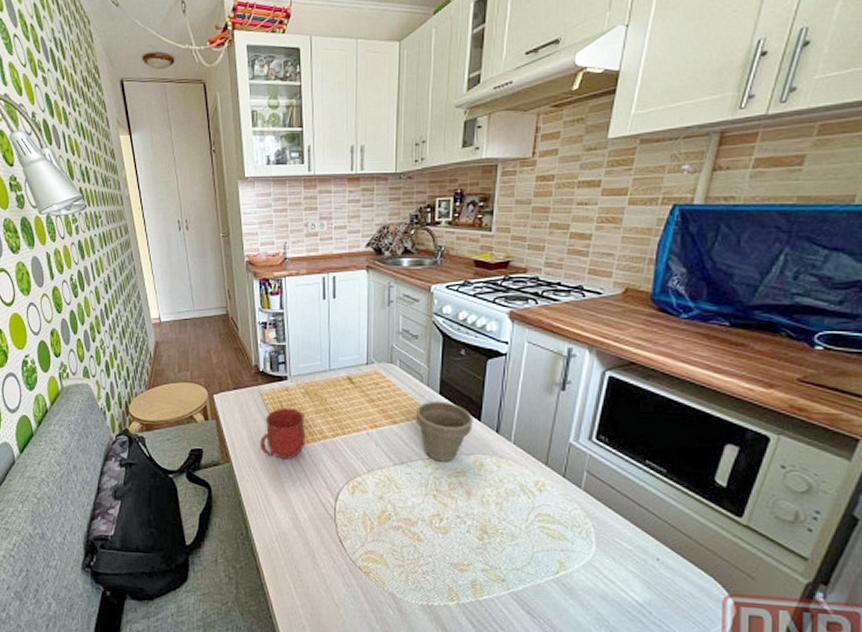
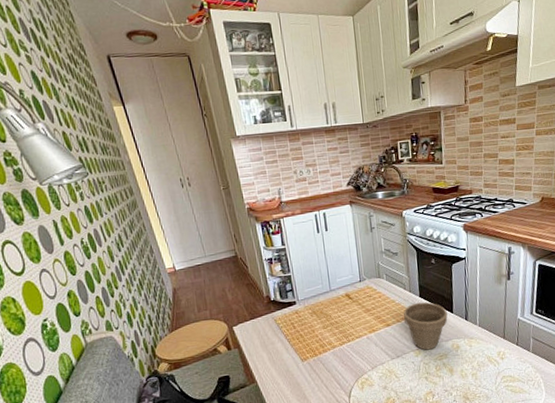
mug: present [260,407,306,459] -> none [279,327,318,372]

